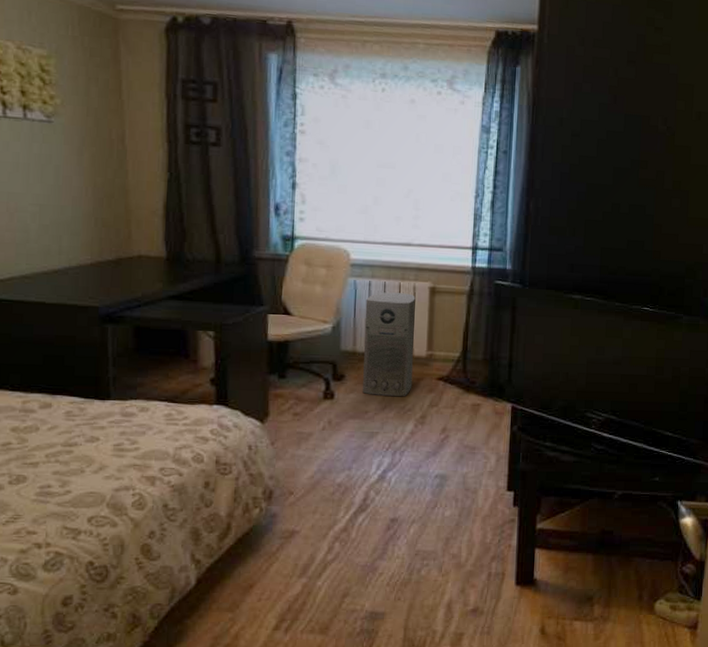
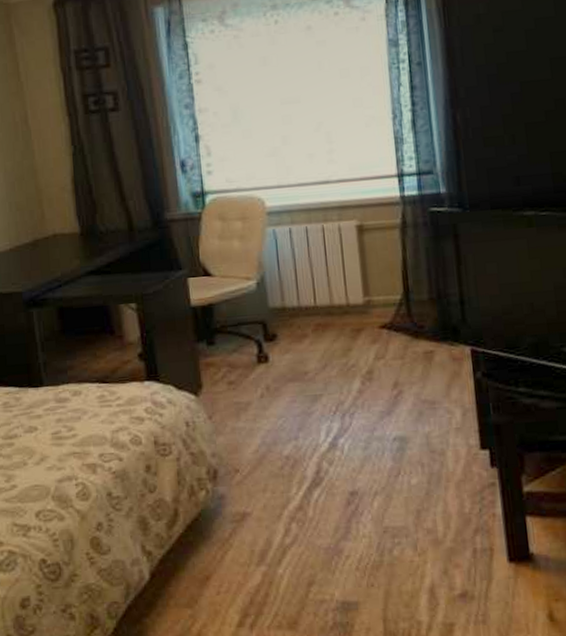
air purifier: present [363,292,416,397] -> none [288,235,353,353]

